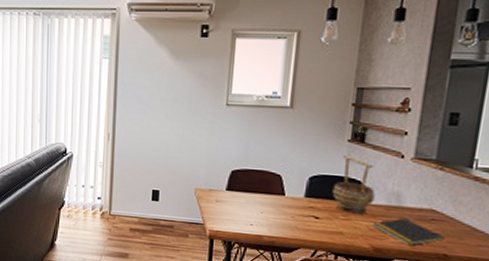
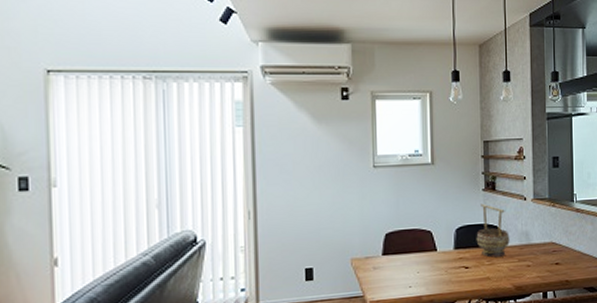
notepad: present [372,218,445,246] -> none [512,254,564,279]

